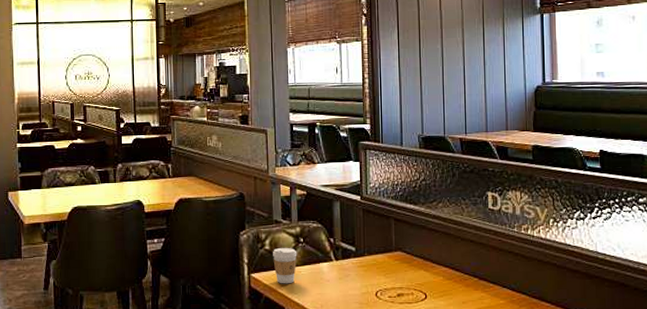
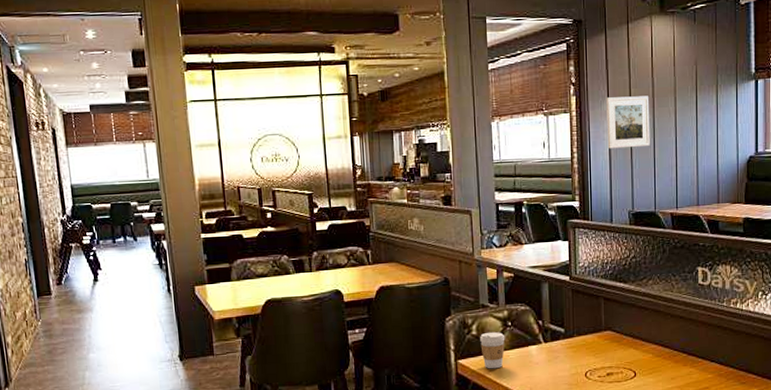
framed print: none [396,27,439,76] -> present [606,96,650,149]

